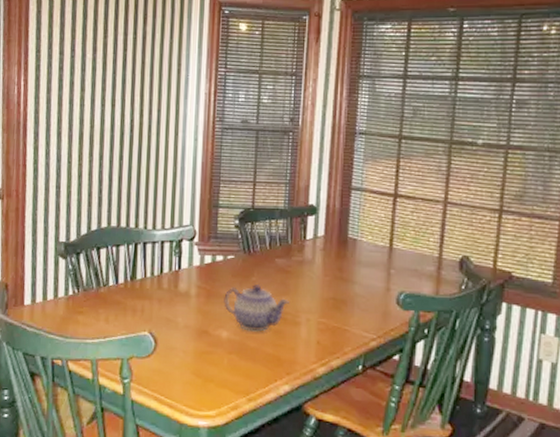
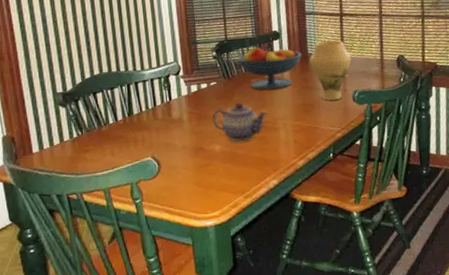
fruit bowl: none [262,221,341,274] -> present [237,46,302,90]
vase: none [349,224,401,299] -> present [309,40,351,101]

